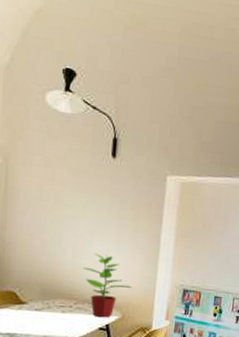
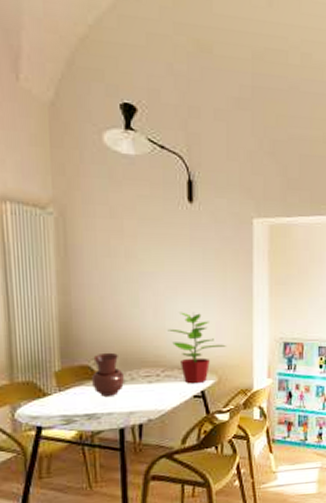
vase: none [16,282,43,320] -> present [92,352,125,396]

